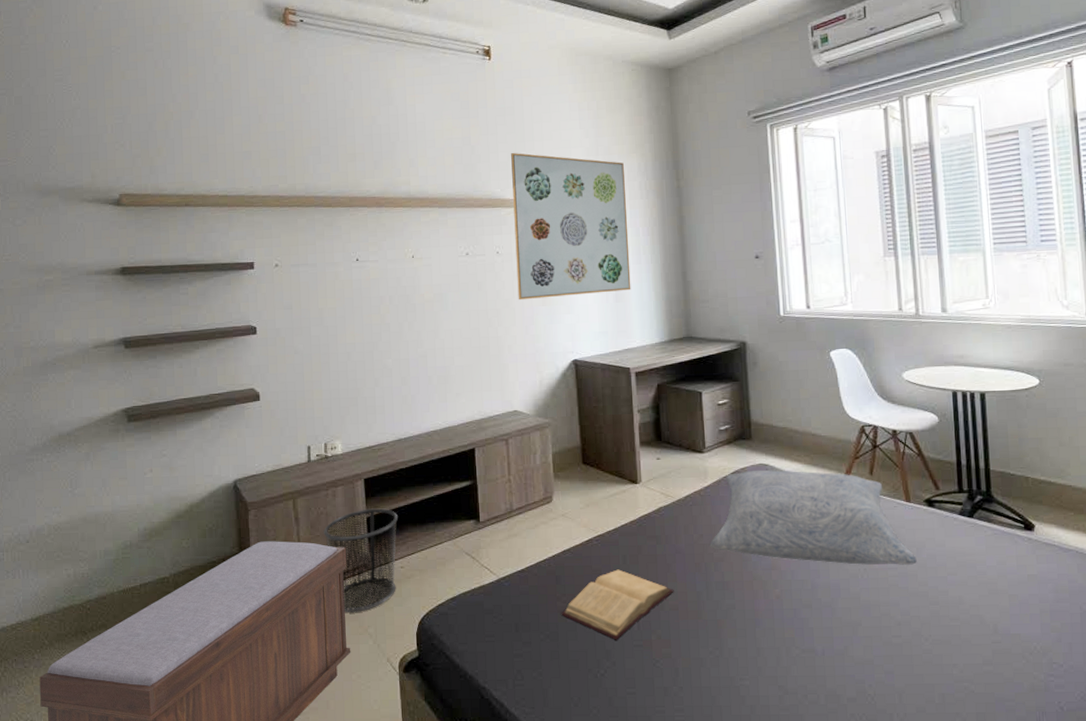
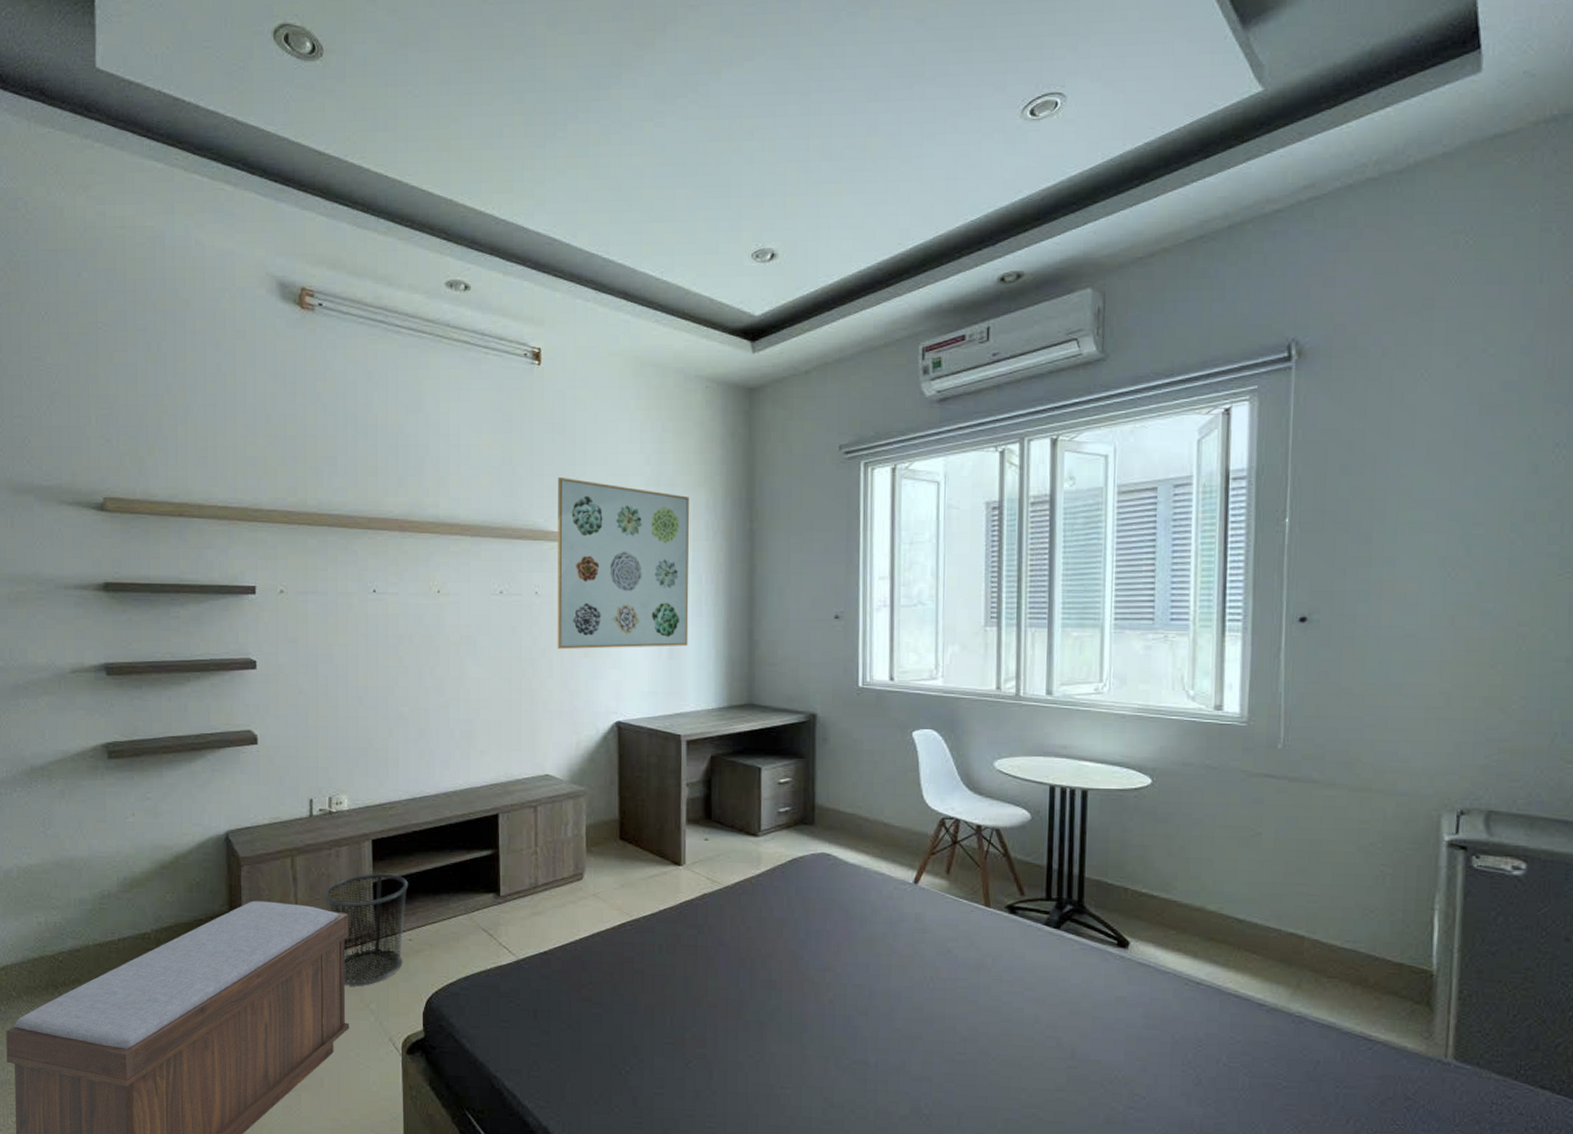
book: present [561,569,674,640] -> none [586,959,714,1036]
pillow: present [710,470,917,565] -> none [759,859,991,977]

